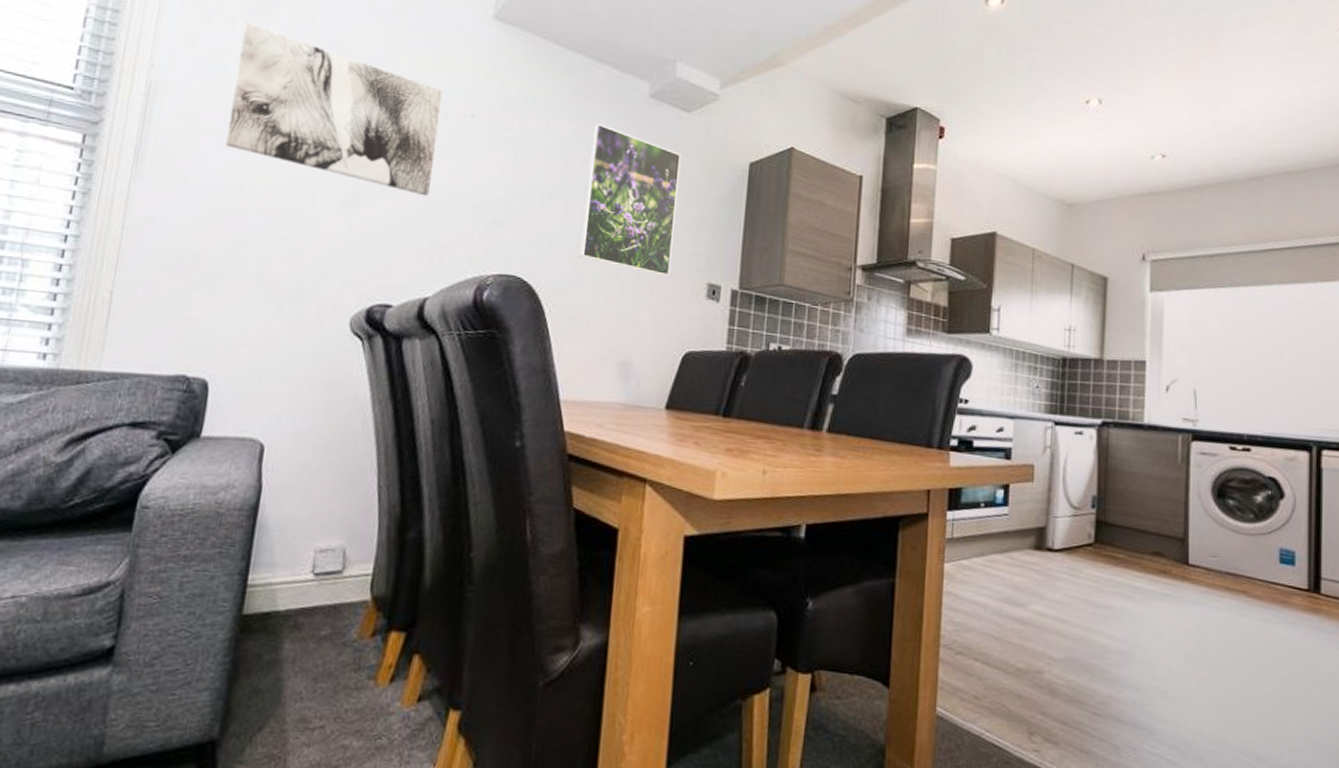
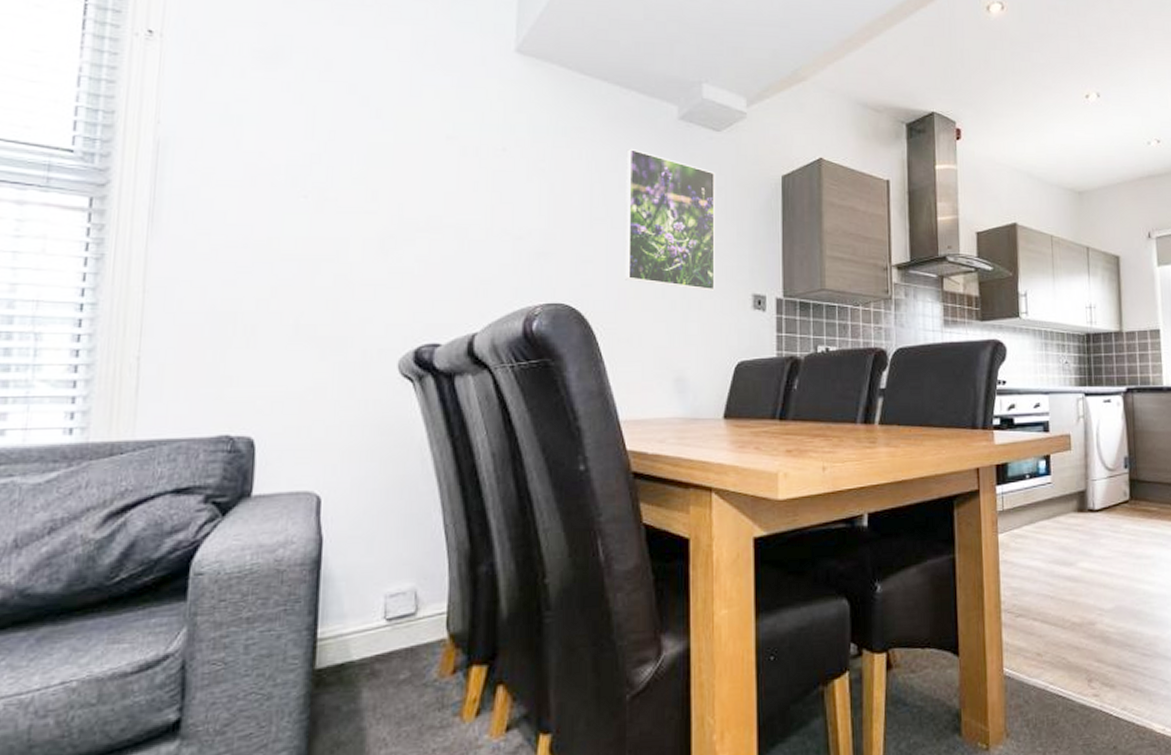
wall art: present [225,22,443,197] -> none [247,71,472,233]

